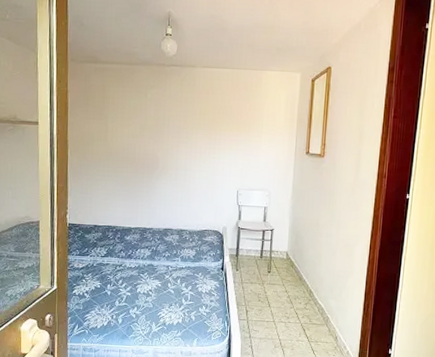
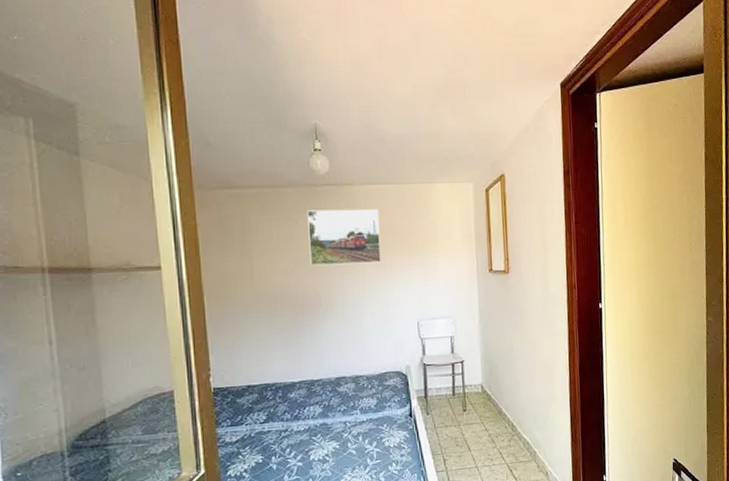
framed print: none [153,86,214,137] -> present [307,208,381,266]

